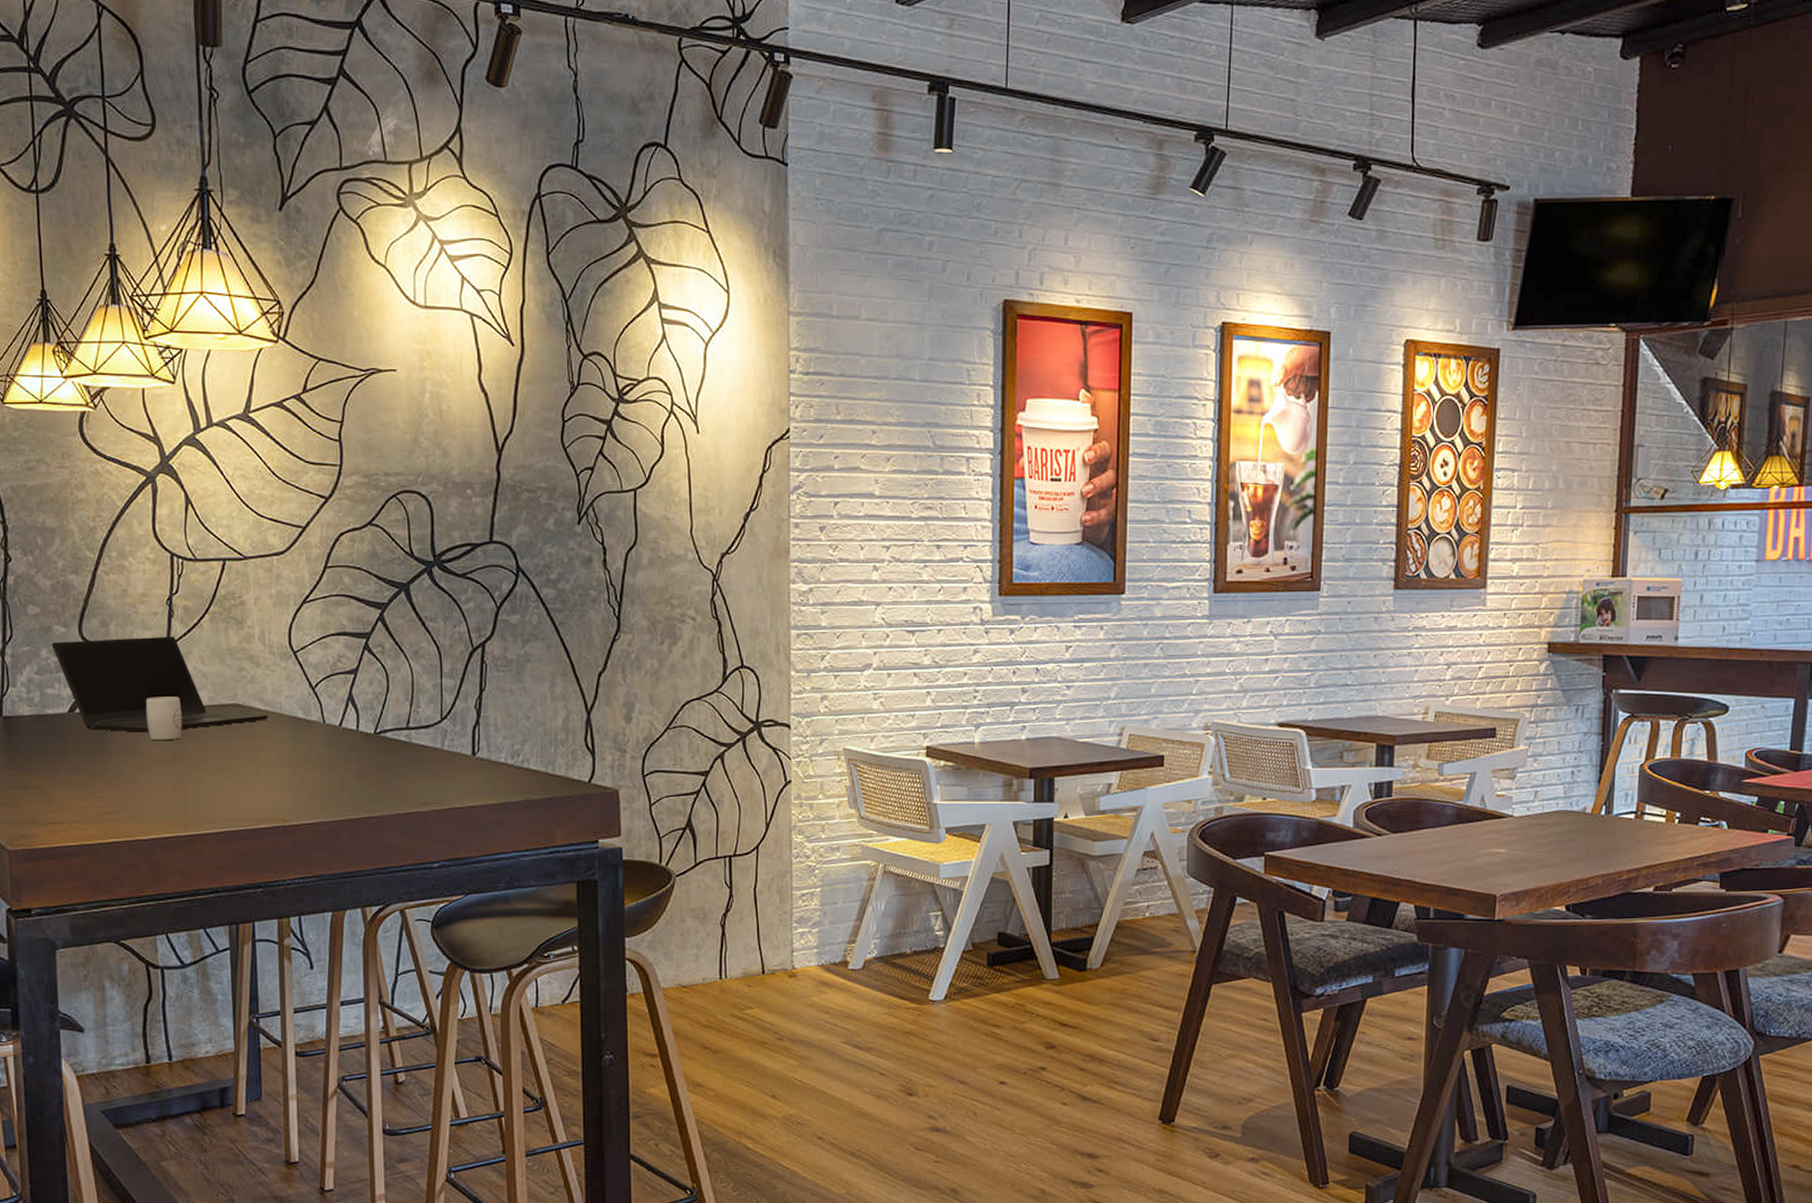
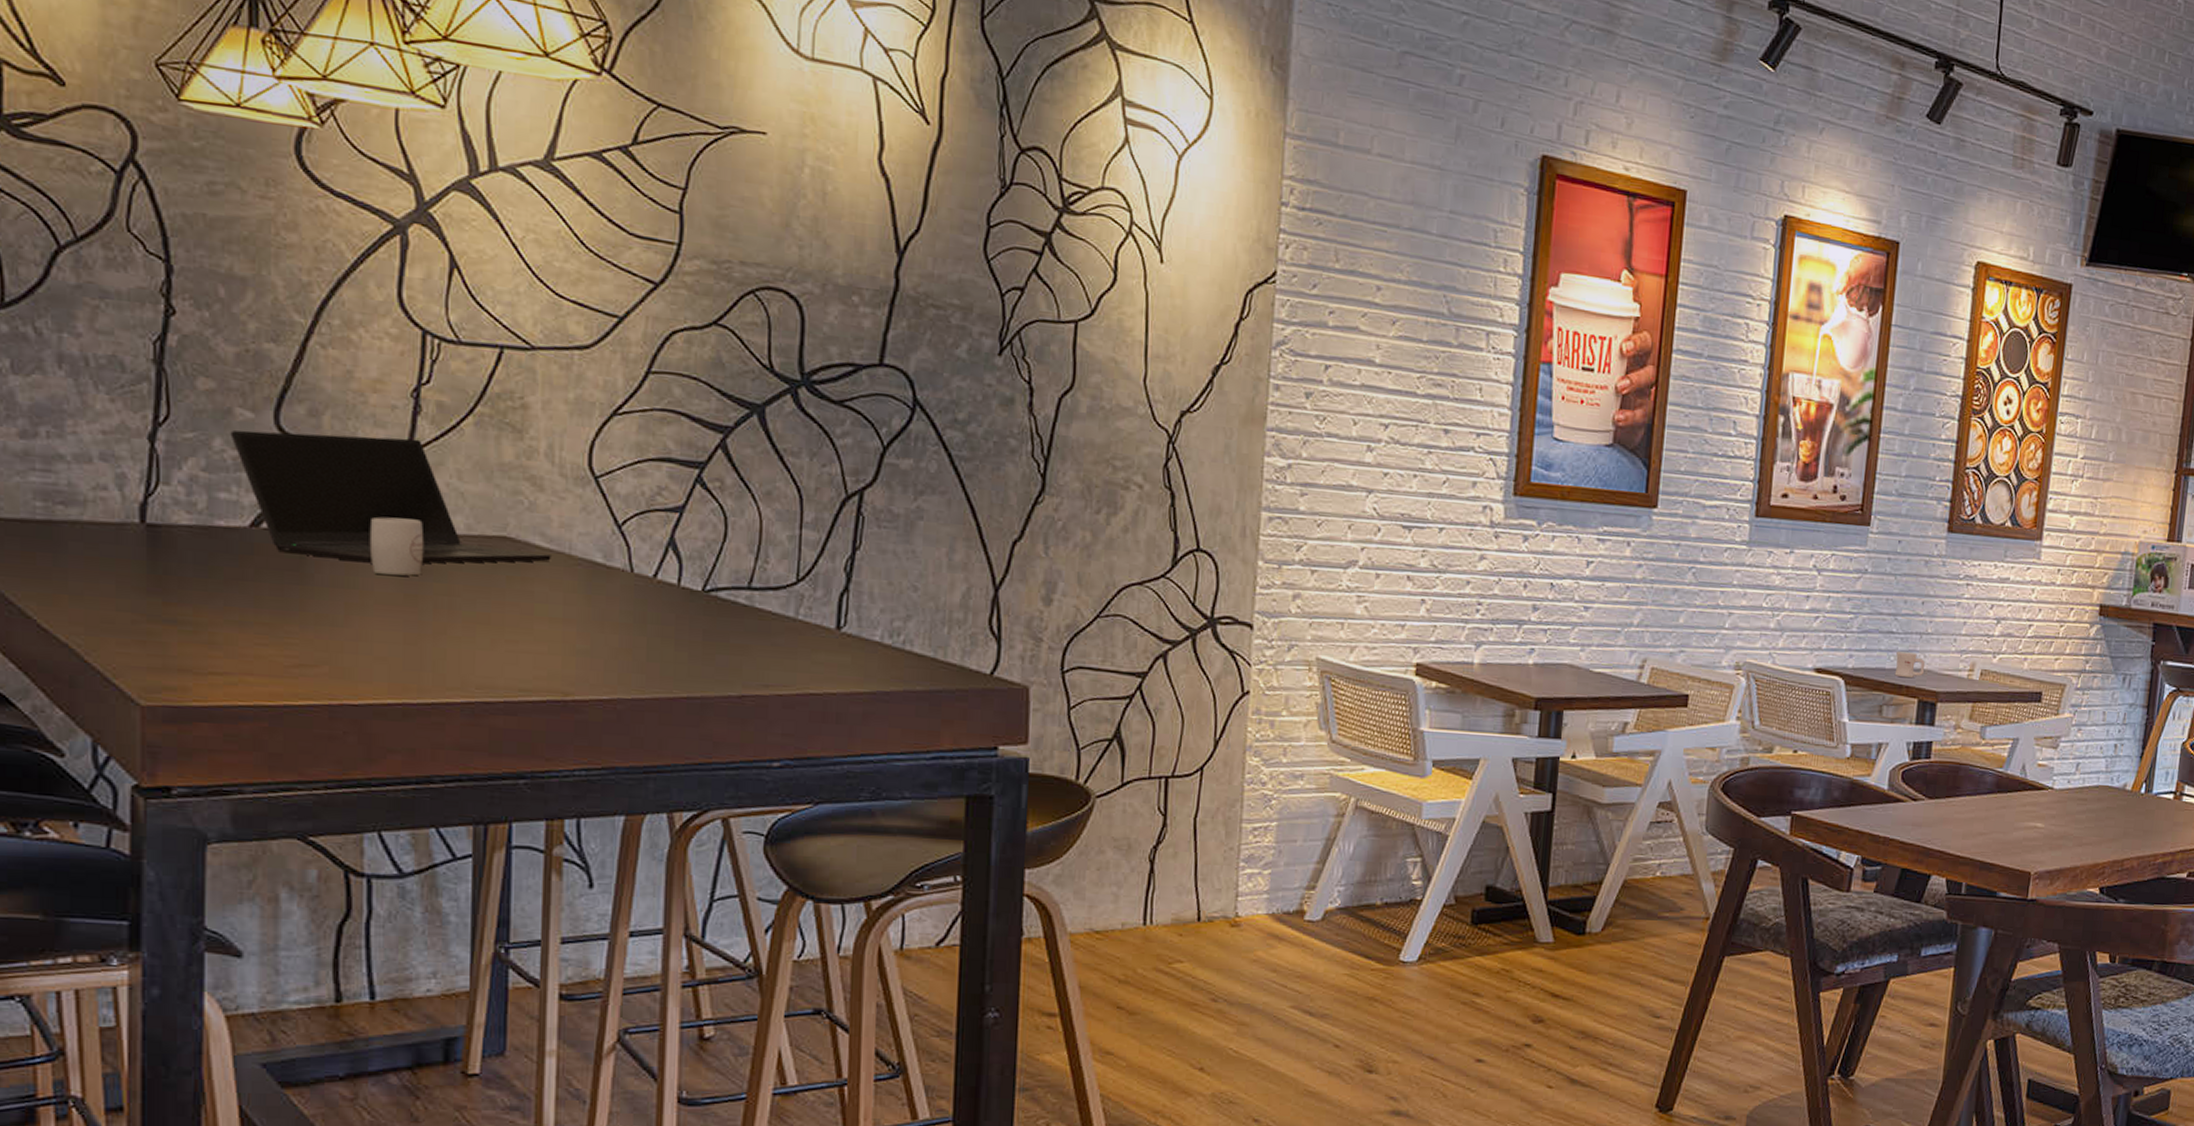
mug: none [1352,702,1381,725] -> present [1894,651,1926,679]

